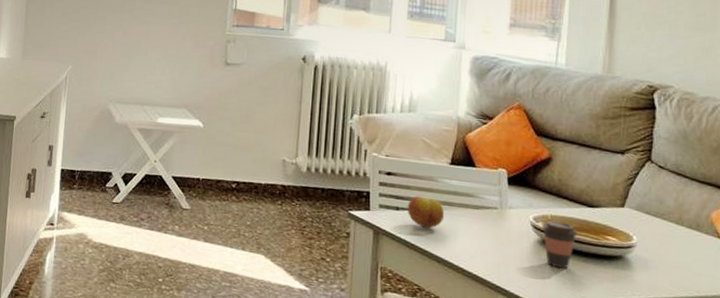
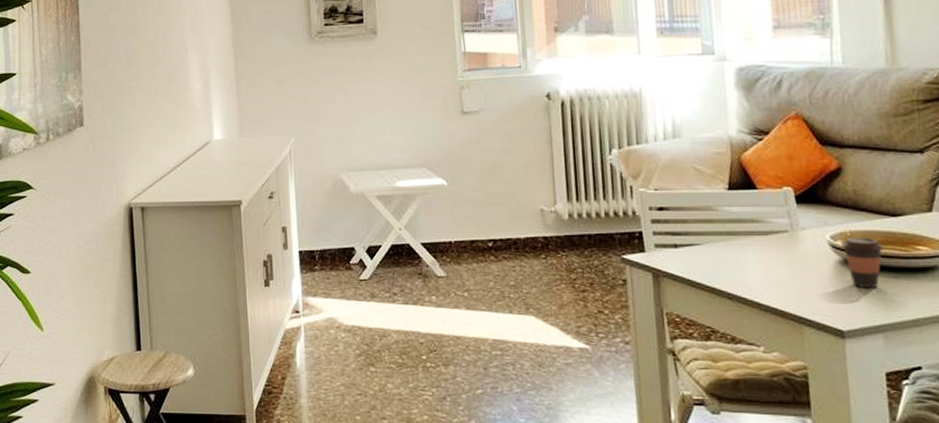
fruit: present [407,196,445,229] -> none [686,229,730,263]

